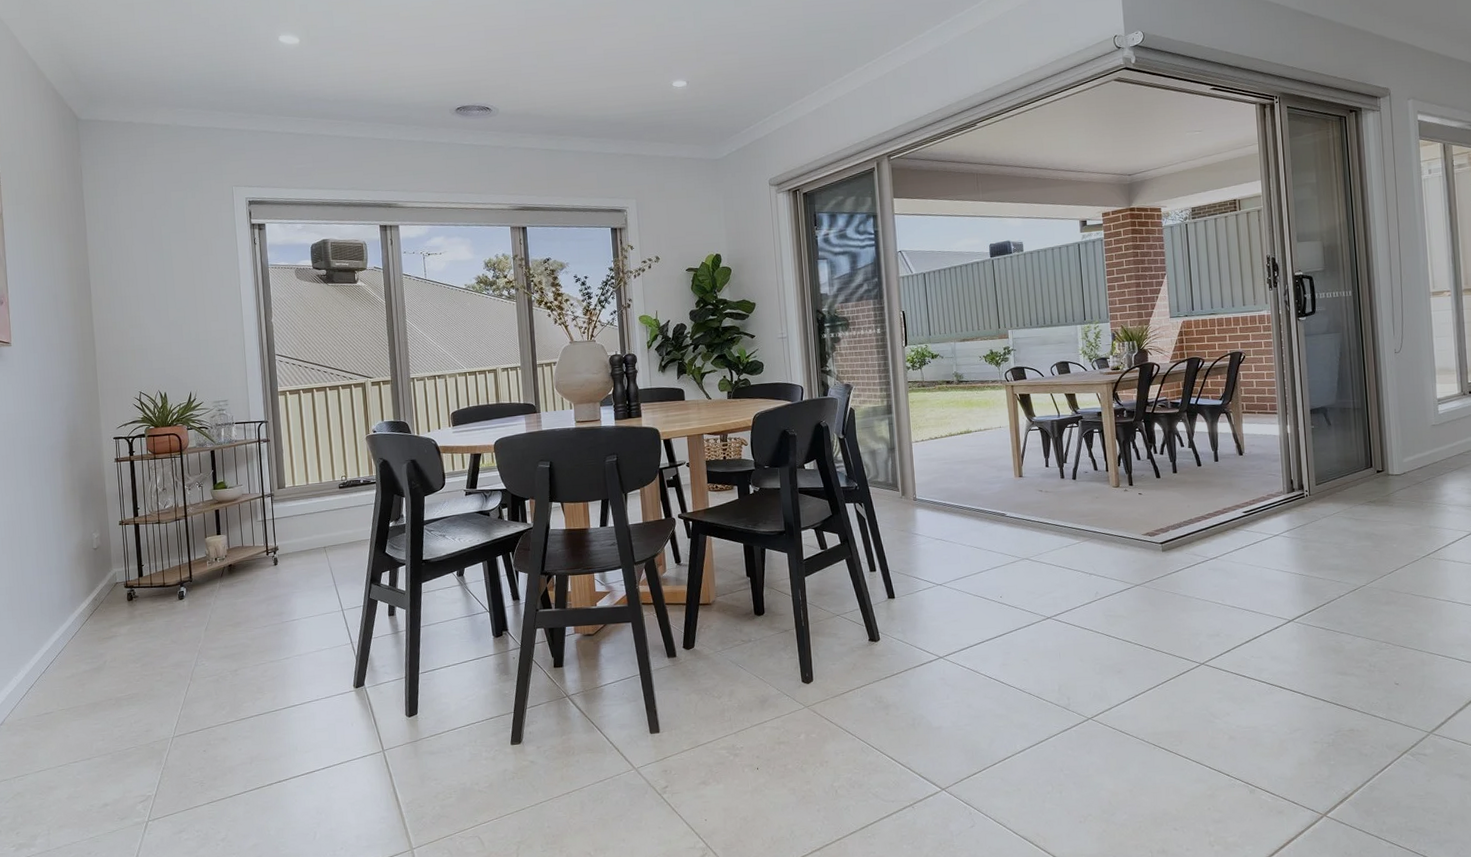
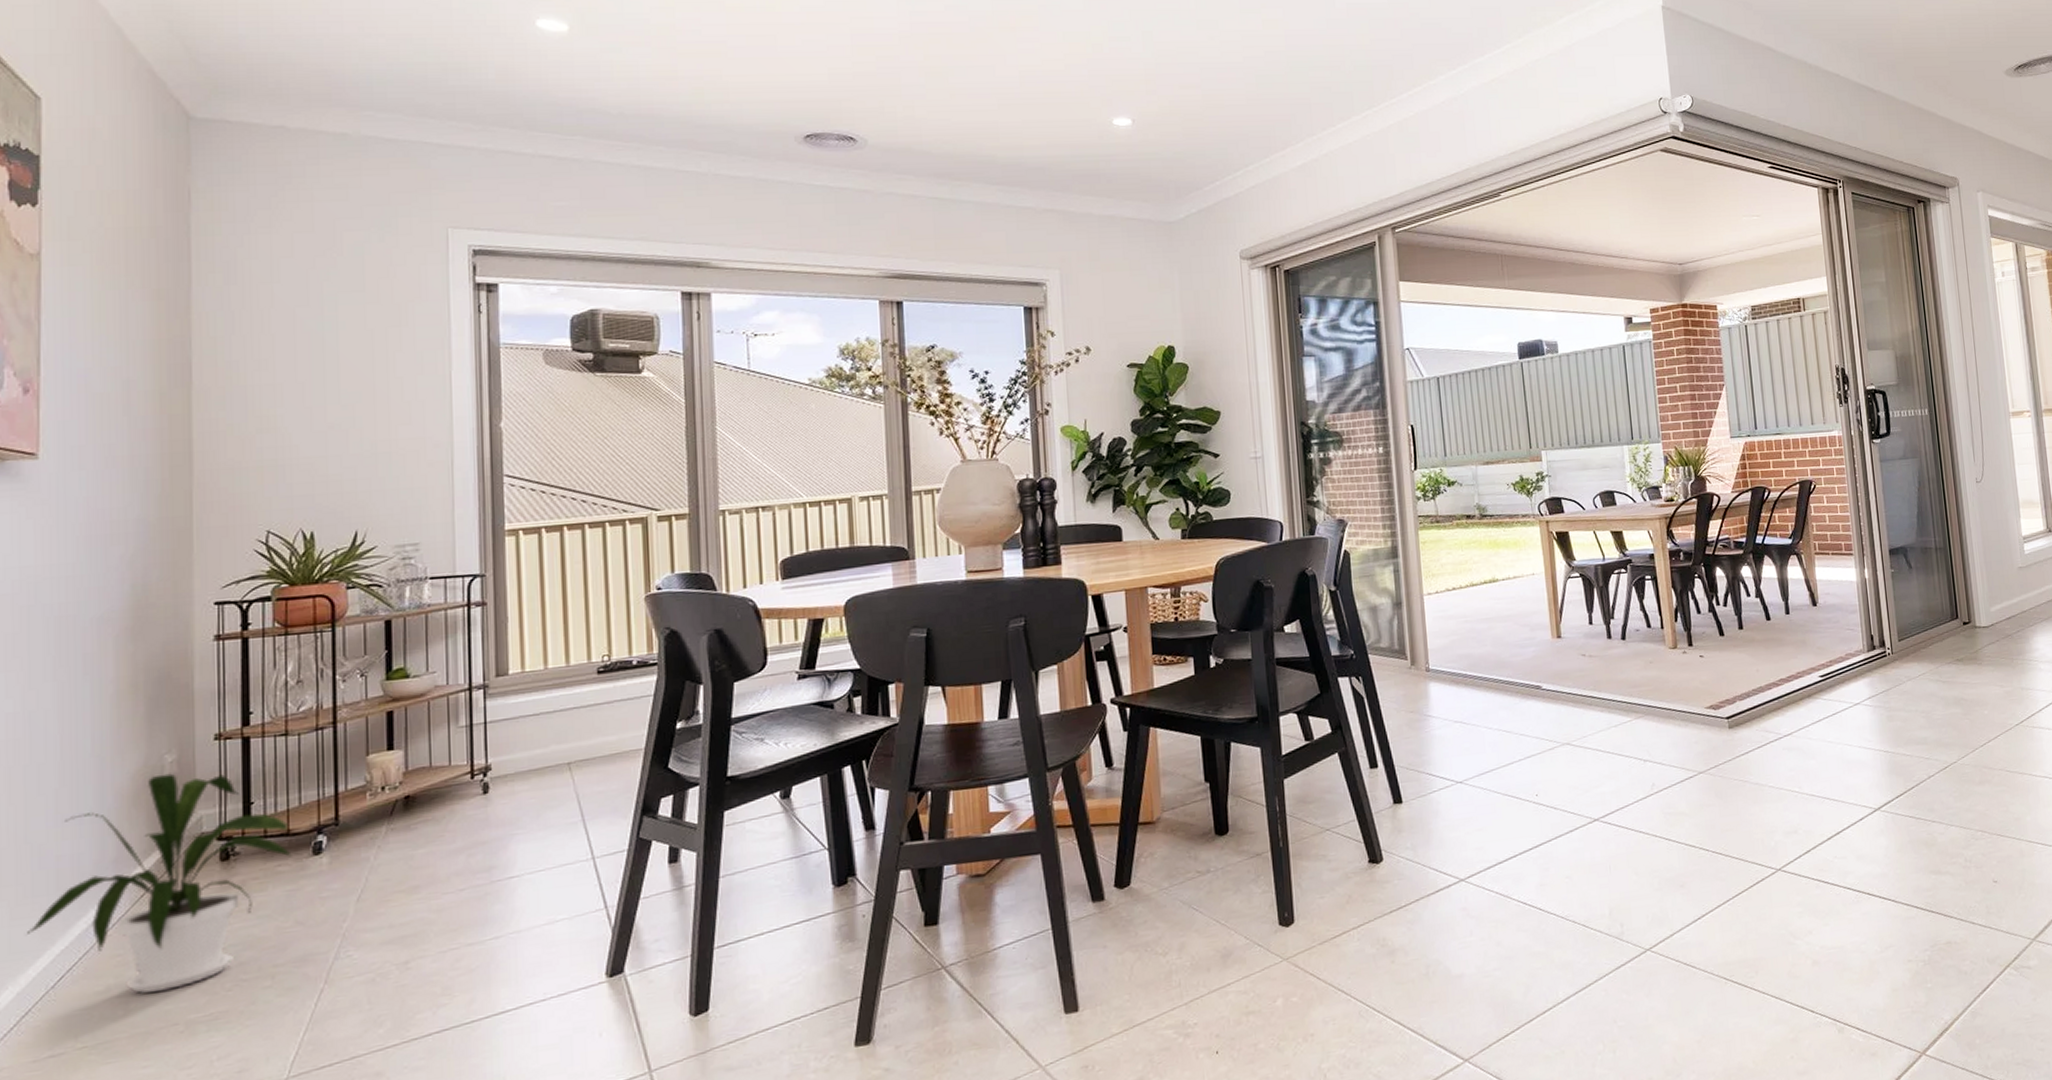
house plant: none [28,545,167,679] -> present [27,773,292,993]

